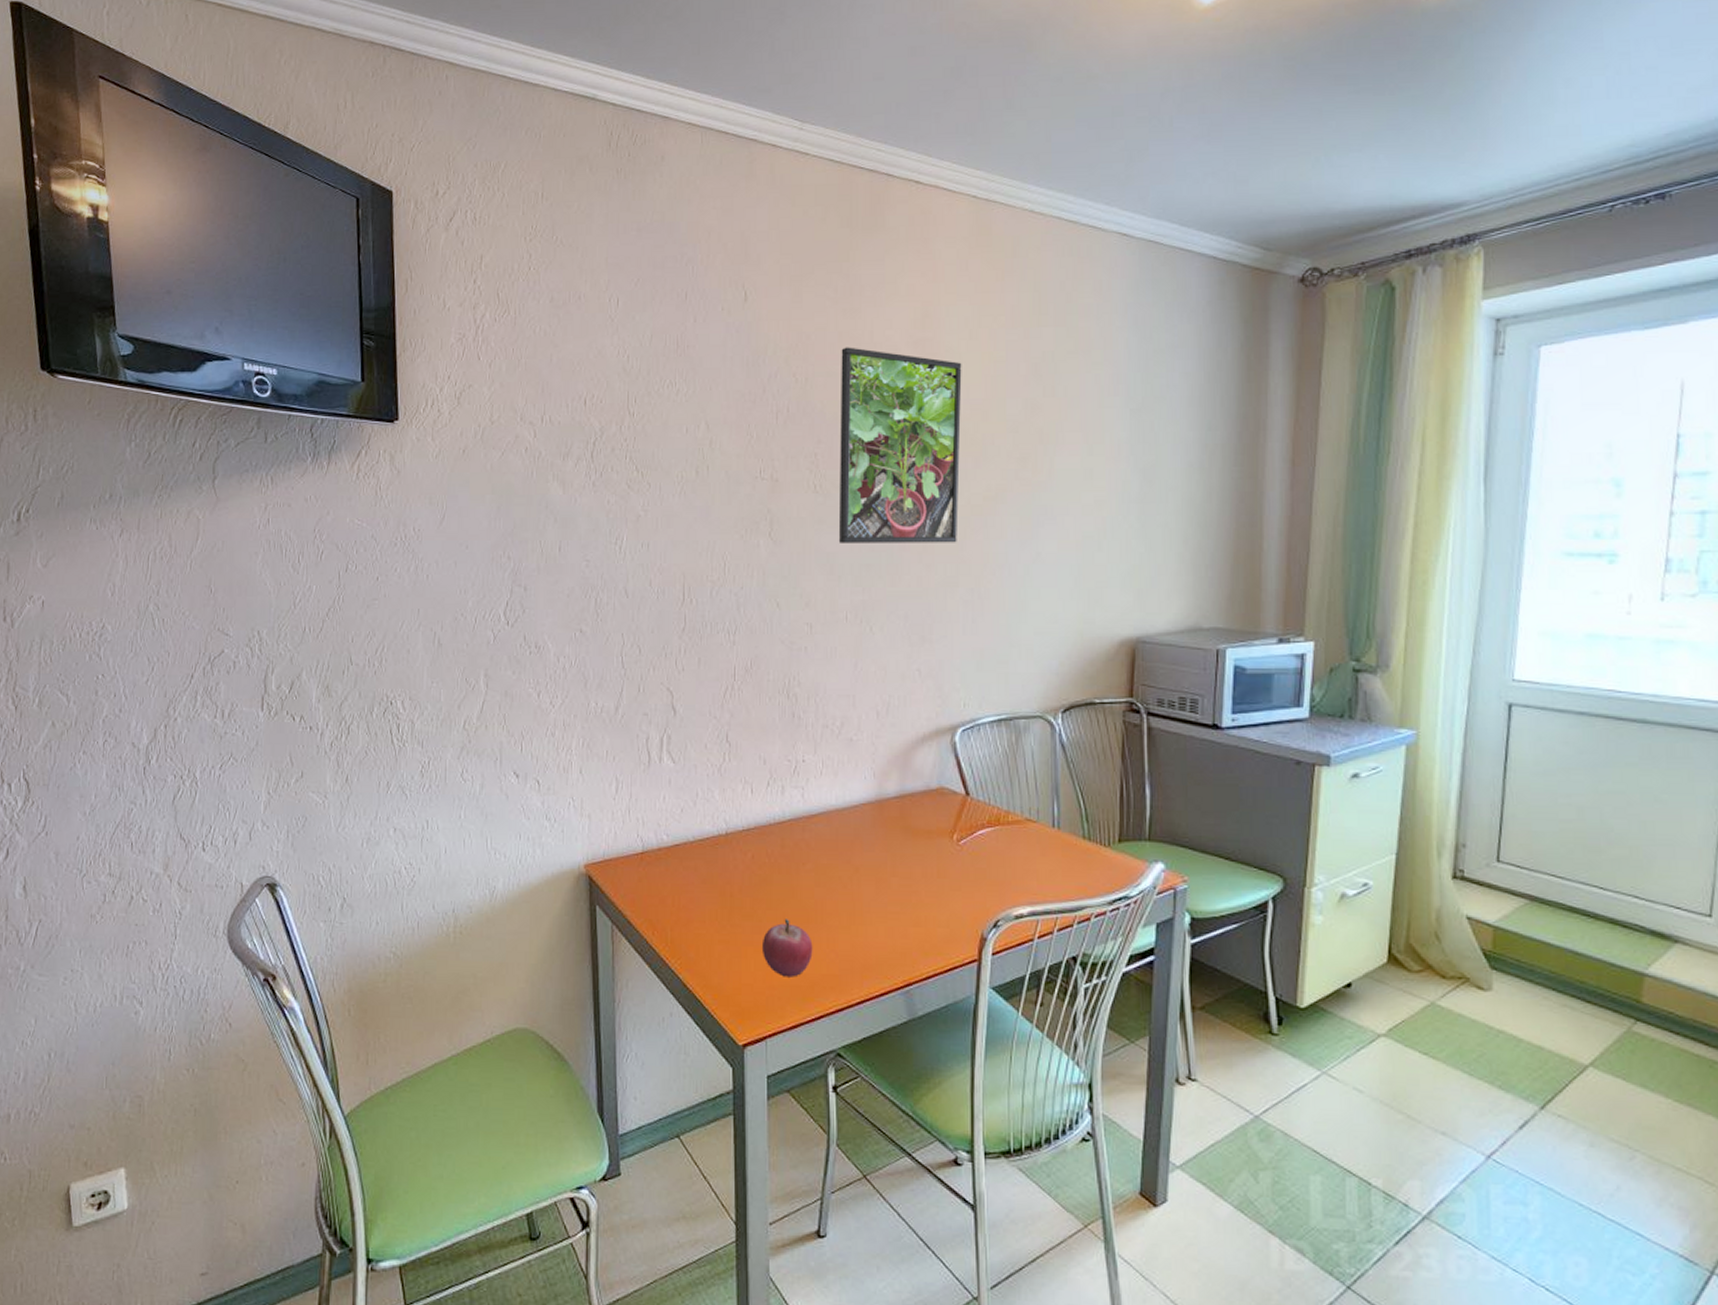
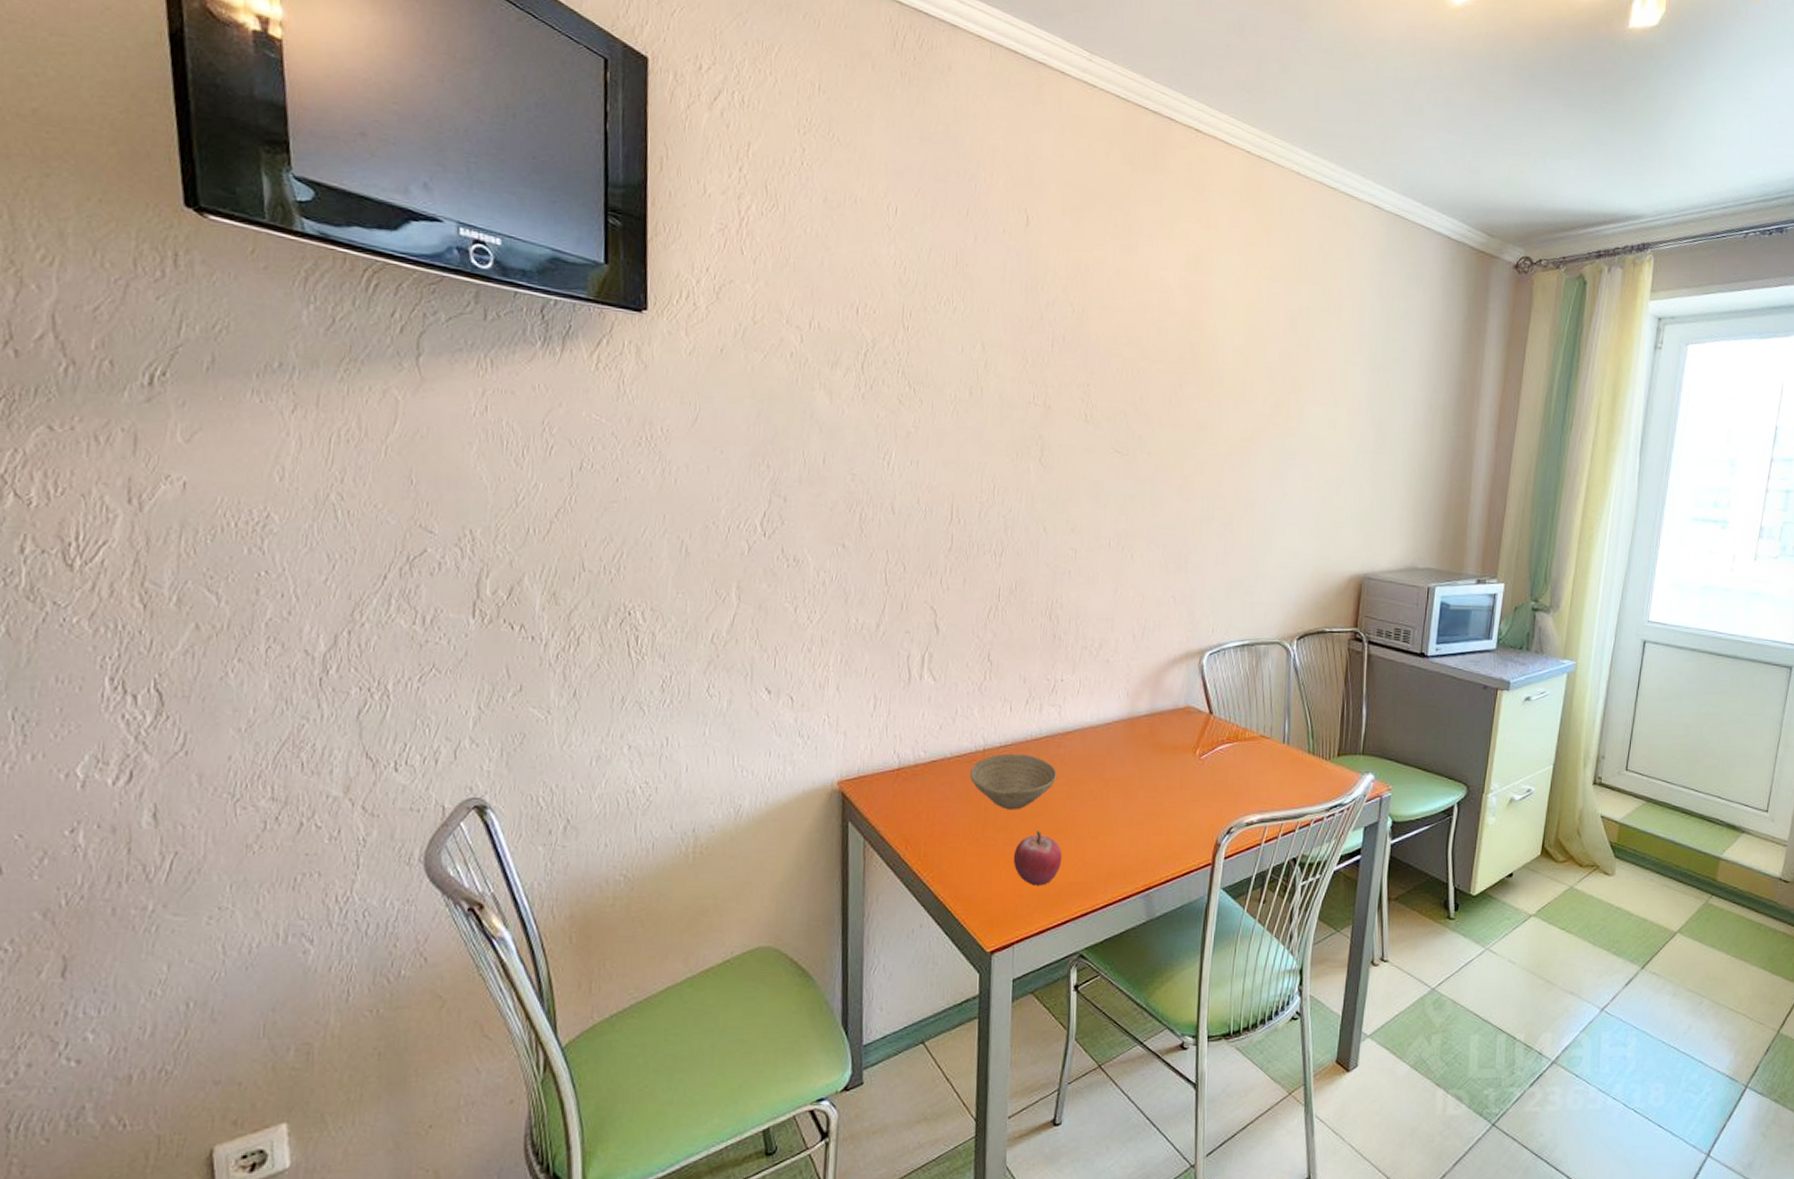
bowl: none [714,837,802,897] -> present [970,753,1056,810]
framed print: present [838,347,962,543] -> none [1105,282,1228,479]

